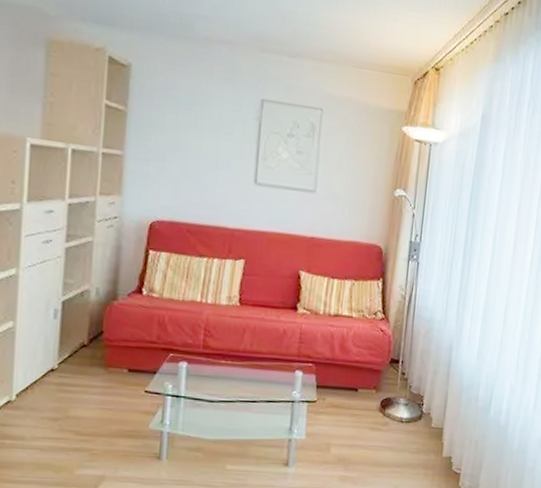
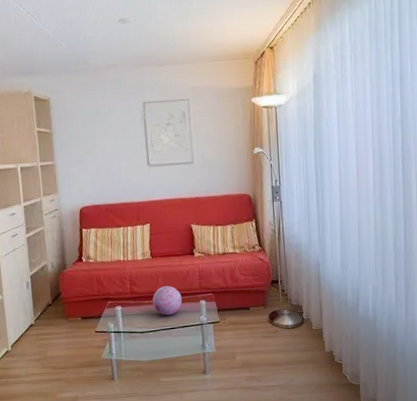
decorative orb: none [232,345,272,384] -> present [152,286,182,316]

